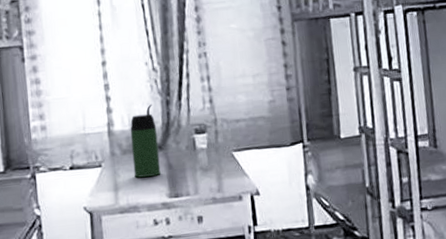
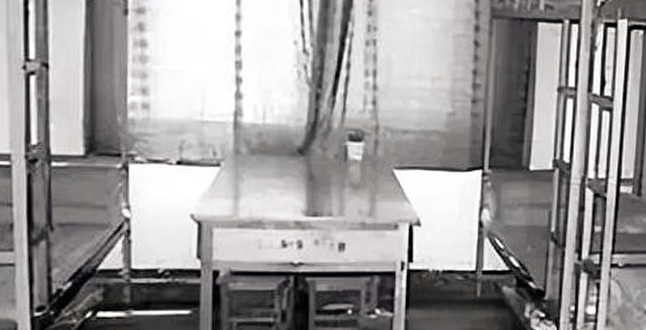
thermos bottle: present [130,104,161,178] -> none [263,95,299,186]

